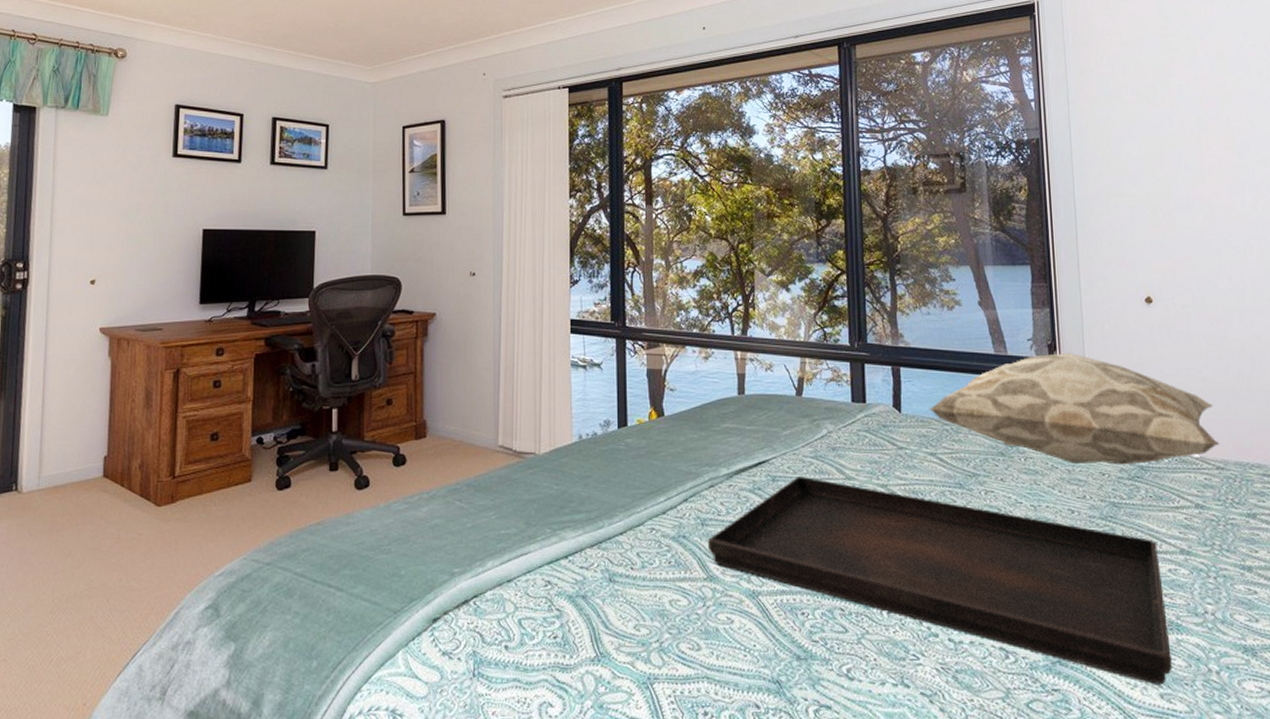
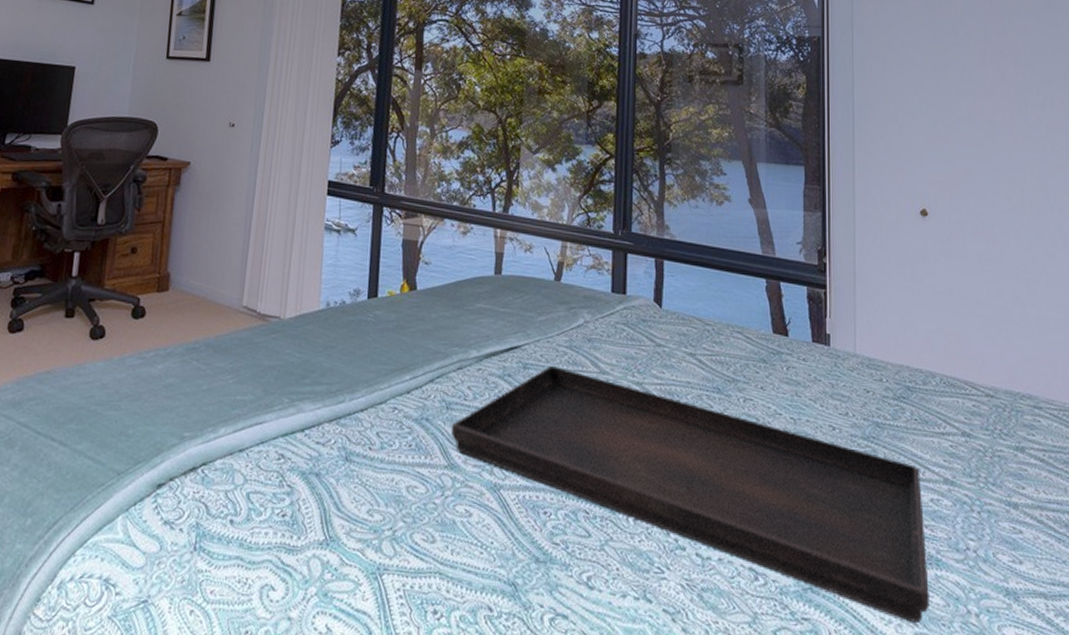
decorative pillow: present [929,353,1220,465] -> none [691,260,991,384]

